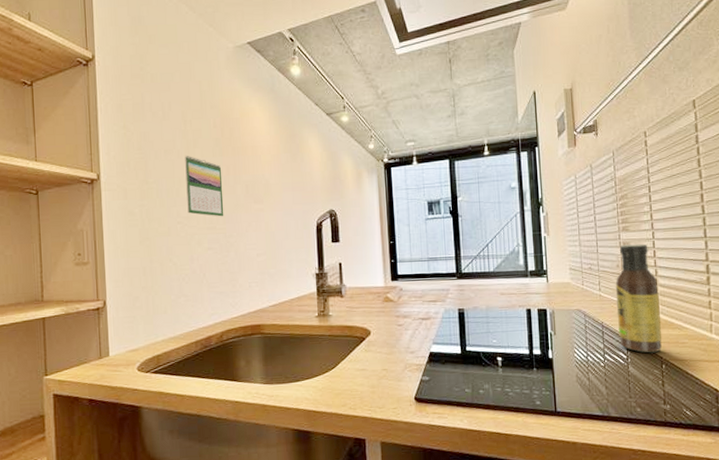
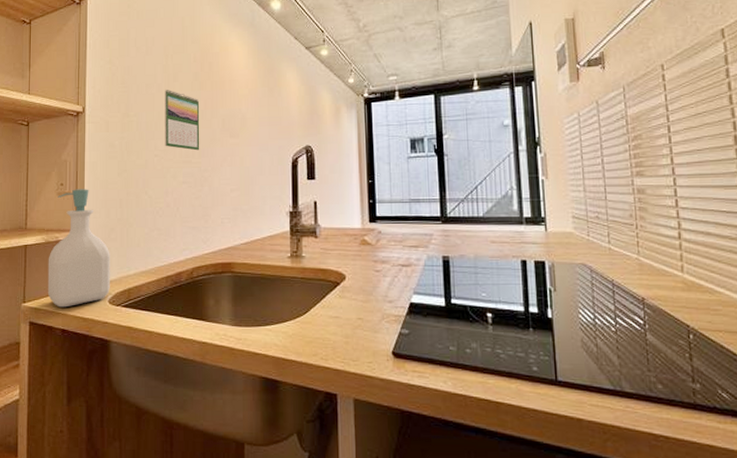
soap bottle: none [69,258,138,378] -> present [47,189,110,308]
sauce bottle: present [615,244,662,353] -> none [628,191,689,320]

